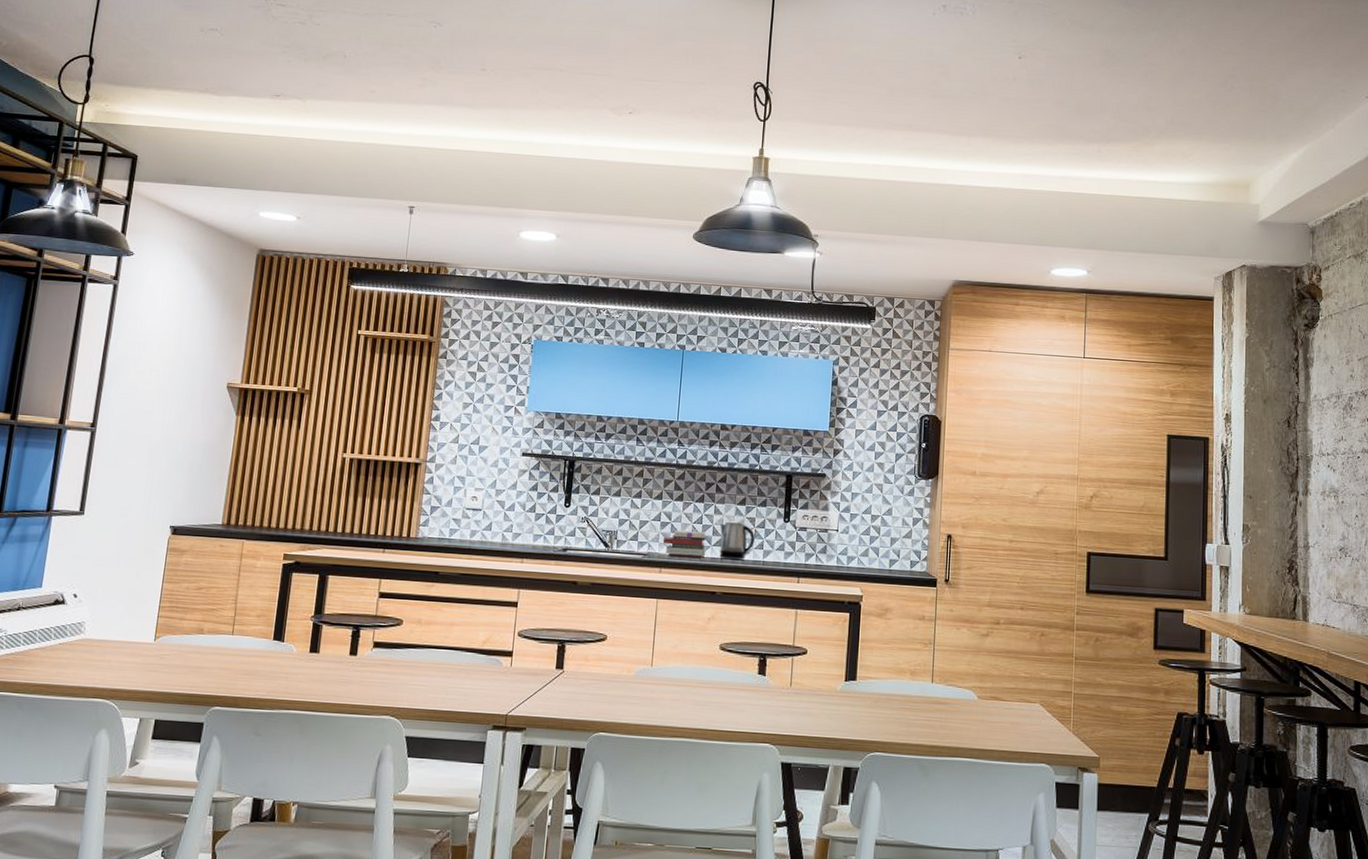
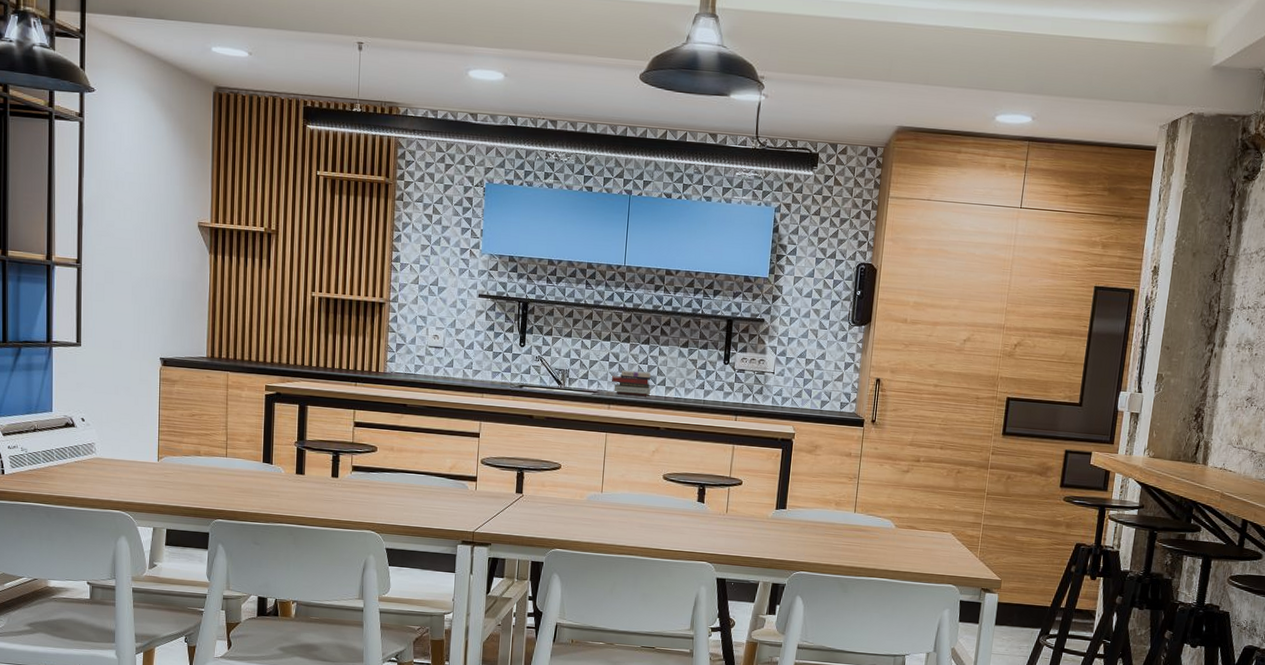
kettle: present [719,521,755,560] -> none [663,362,697,399]

